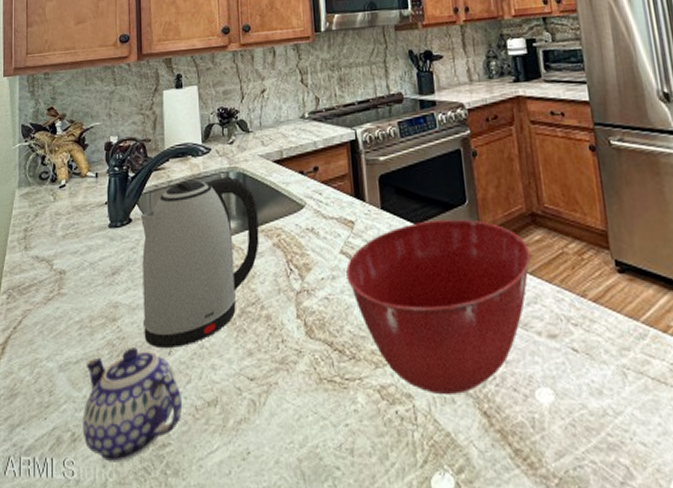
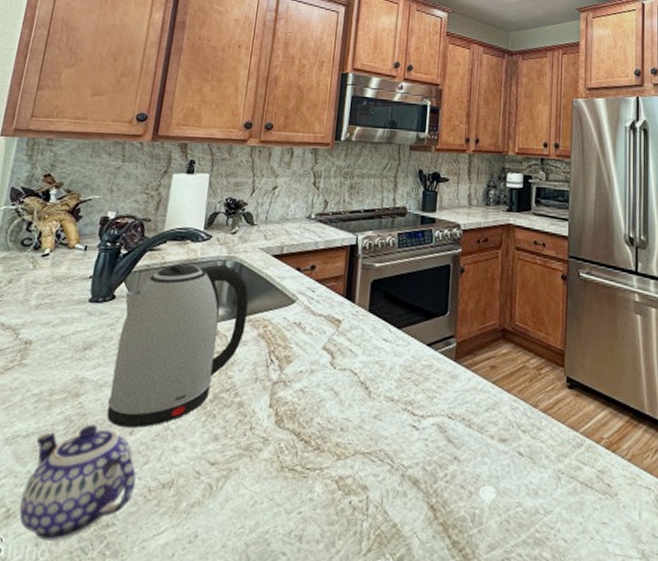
mixing bowl: present [346,219,531,394] -> none [325,326,496,488]

